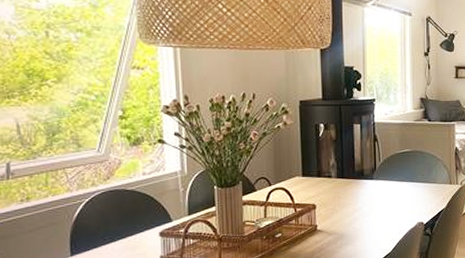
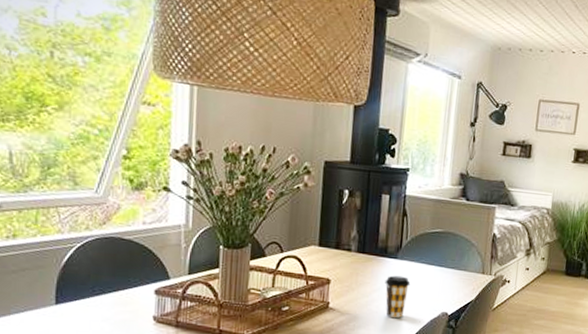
coffee cup: none [364,194,387,233] -> present [385,275,411,319]

